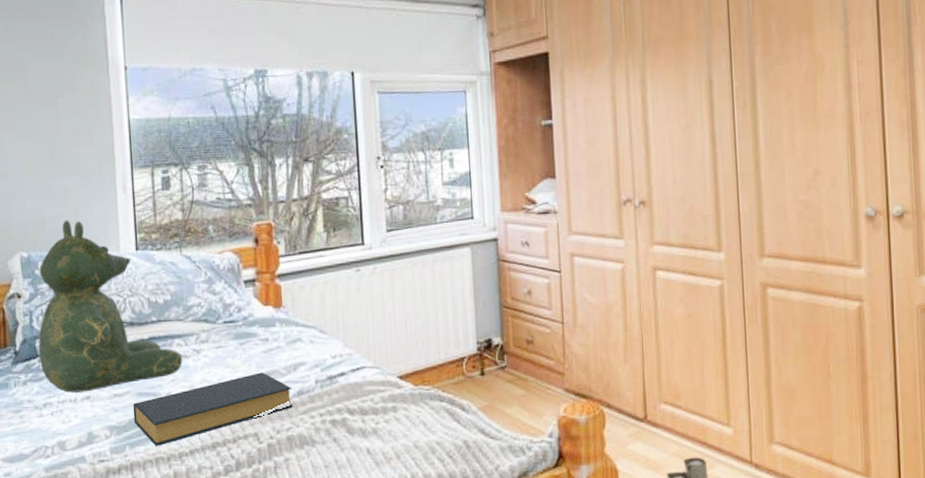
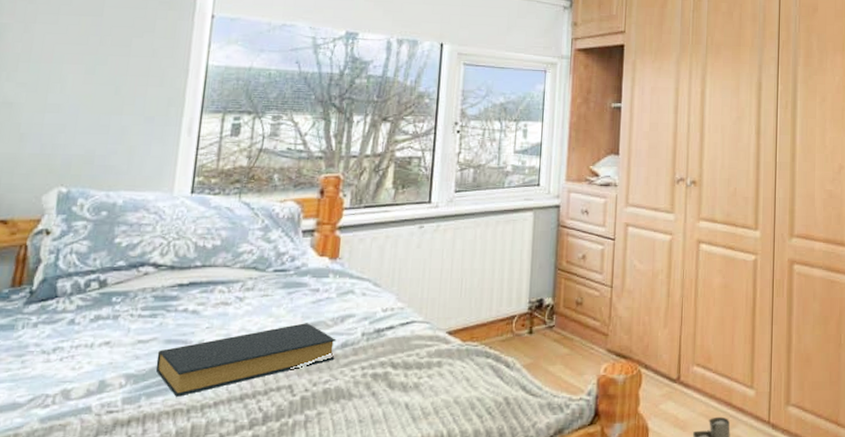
teddy bear: present [38,220,183,393] -> none [58,158,223,337]

